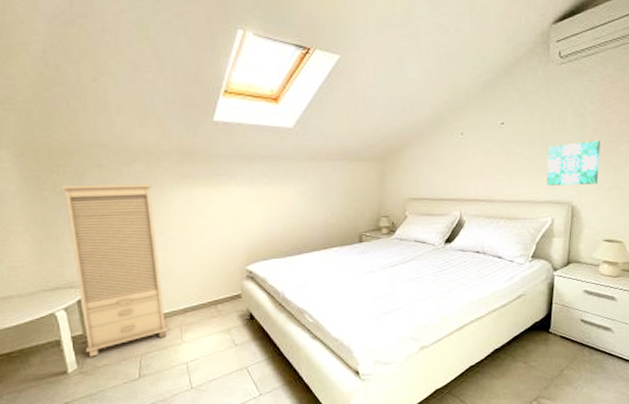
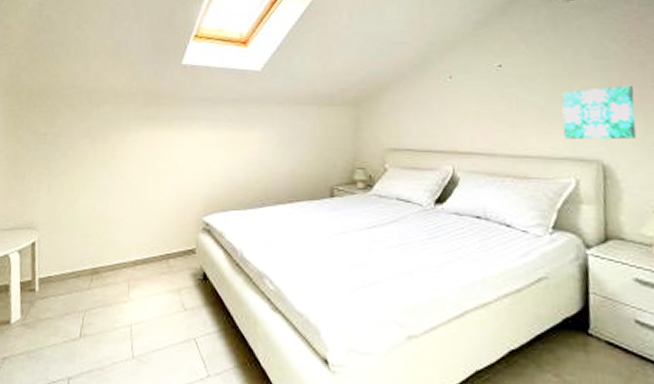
cabinet: present [60,183,168,357] -> none [31,124,117,308]

